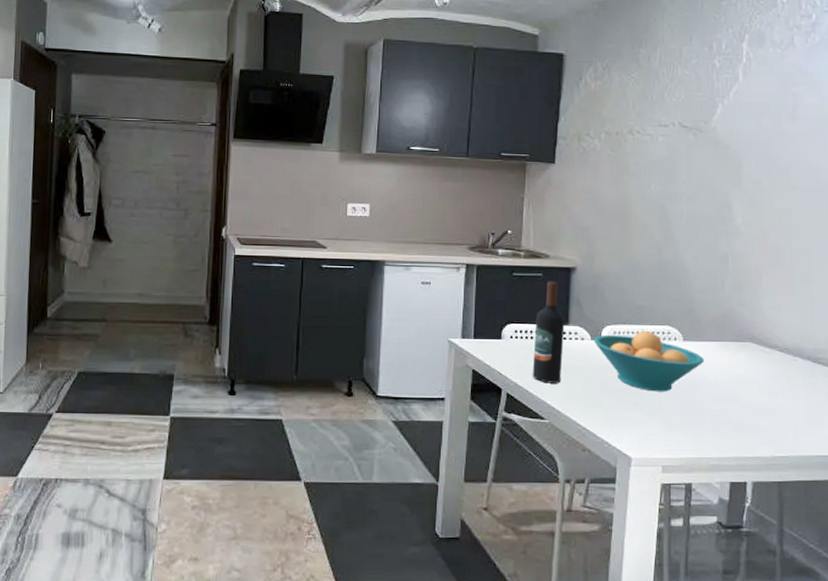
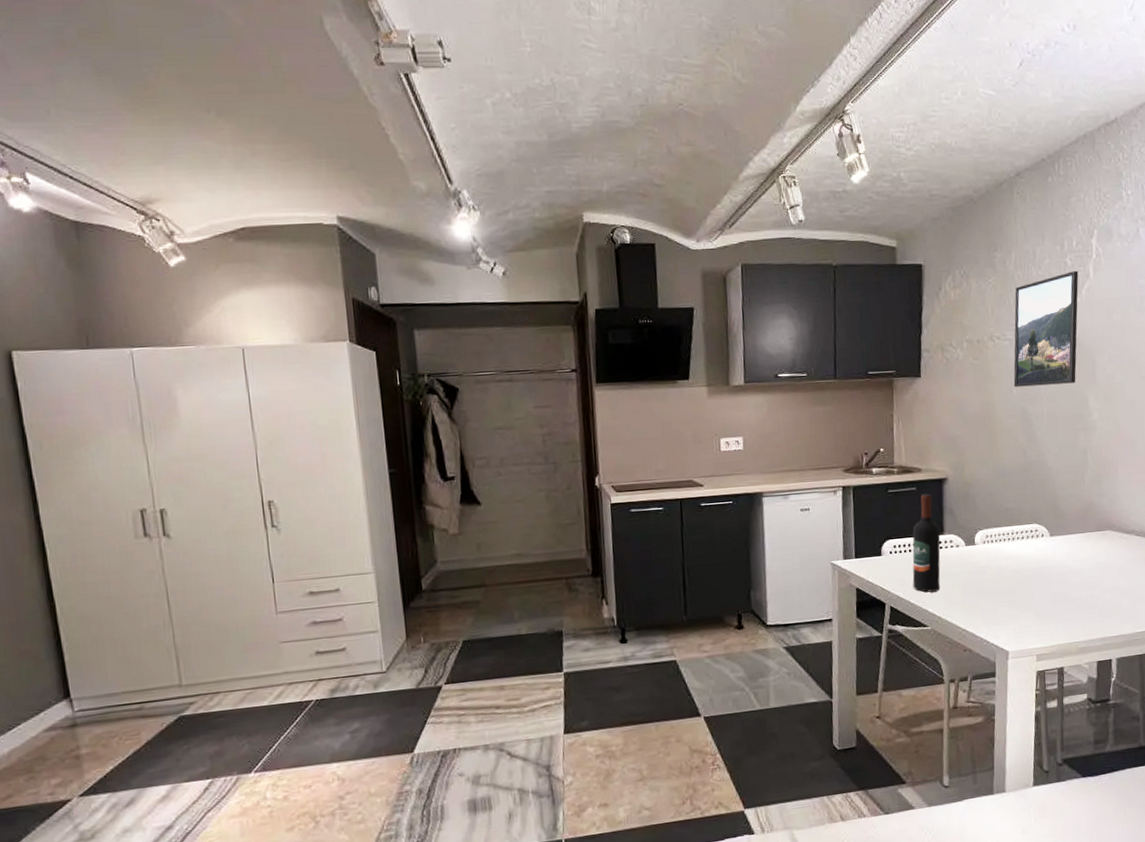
fruit bowl: present [593,331,705,392] -> none [967,531,1070,588]
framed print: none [652,73,727,185] -> present [1013,271,1079,388]

